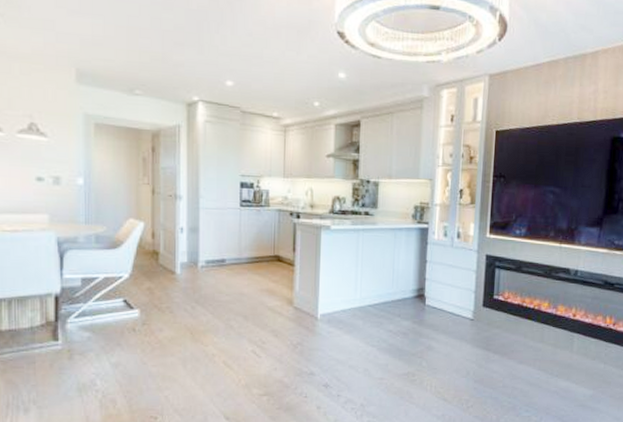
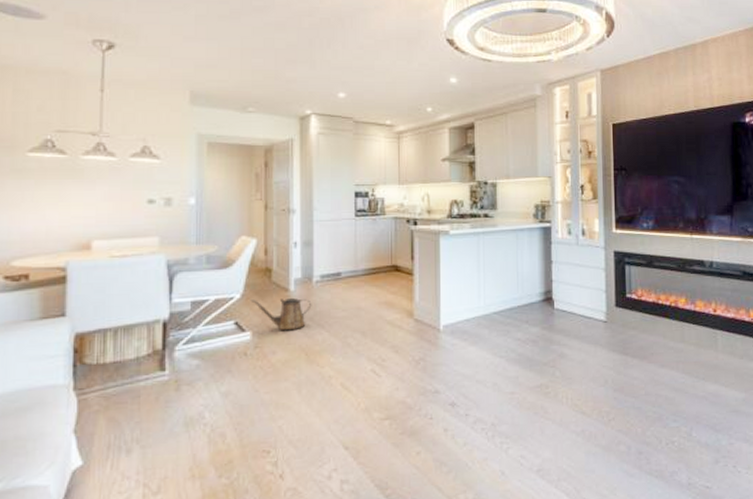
watering can: none [138,280,197,311] -> present [250,297,312,331]

